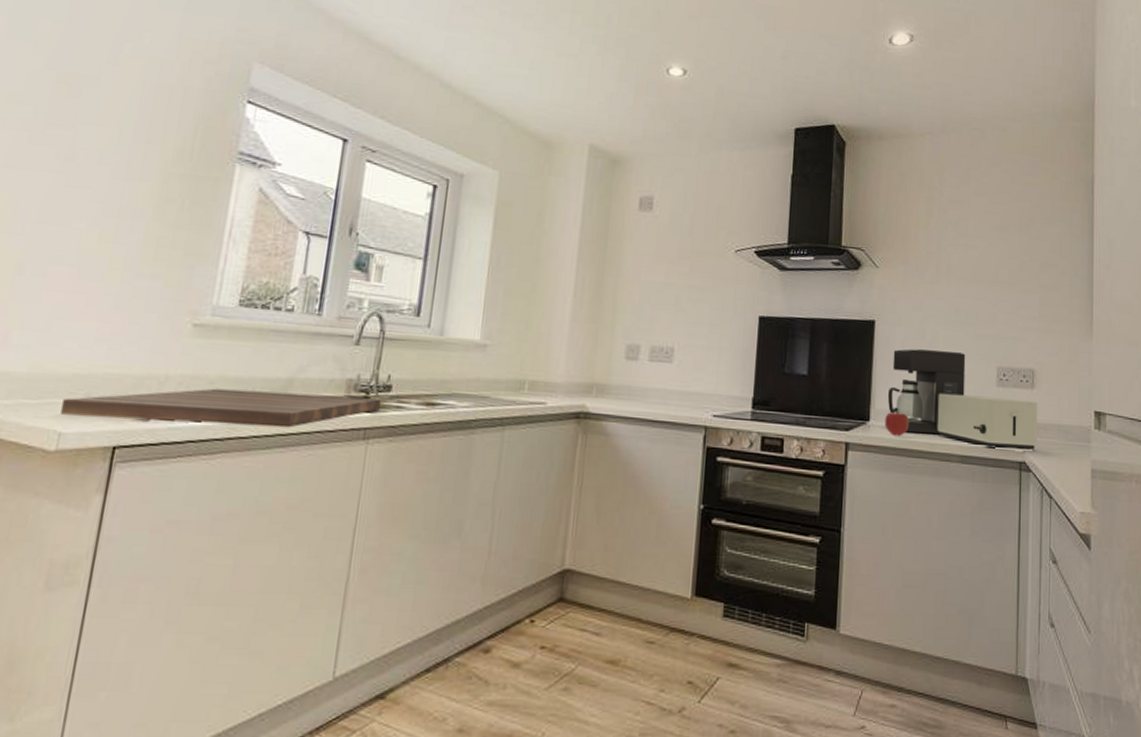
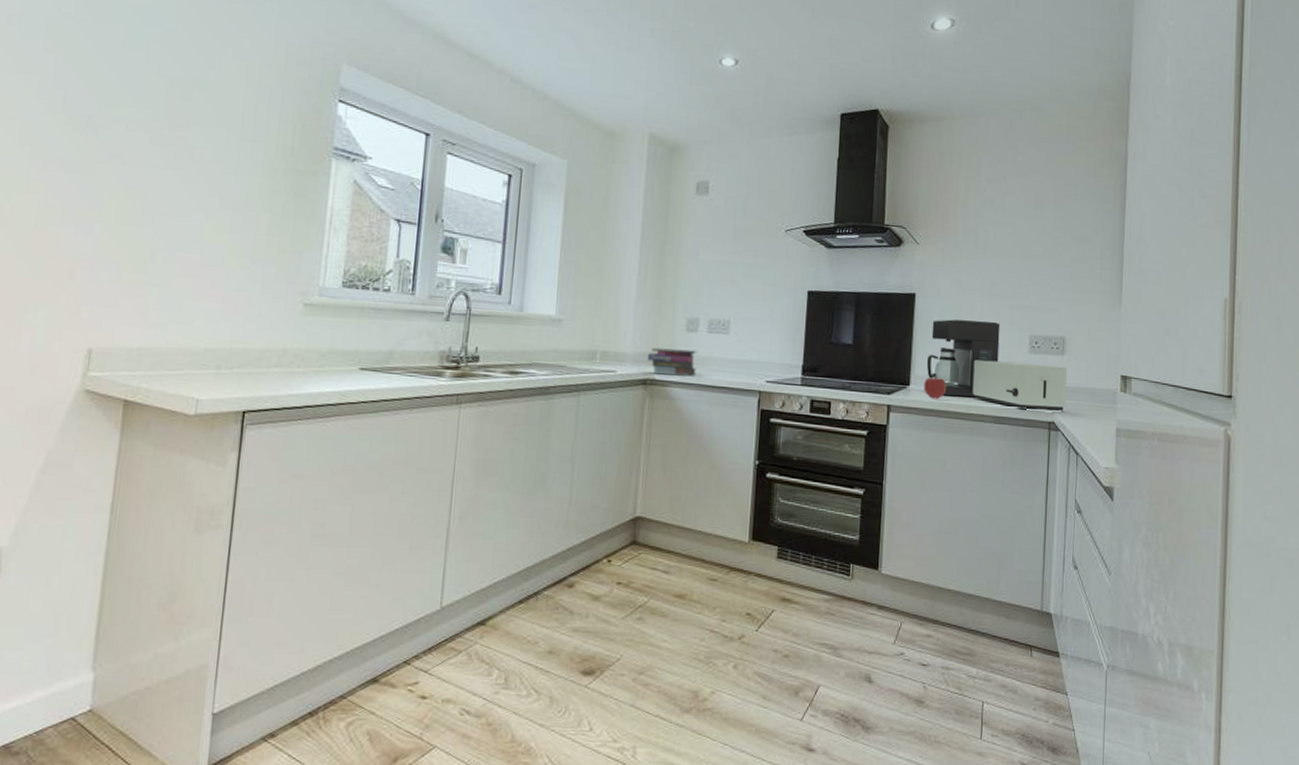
cutting board: present [61,388,381,428] -> none [197,360,470,394]
books: none [581,377,638,409] -> present [647,347,698,376]

